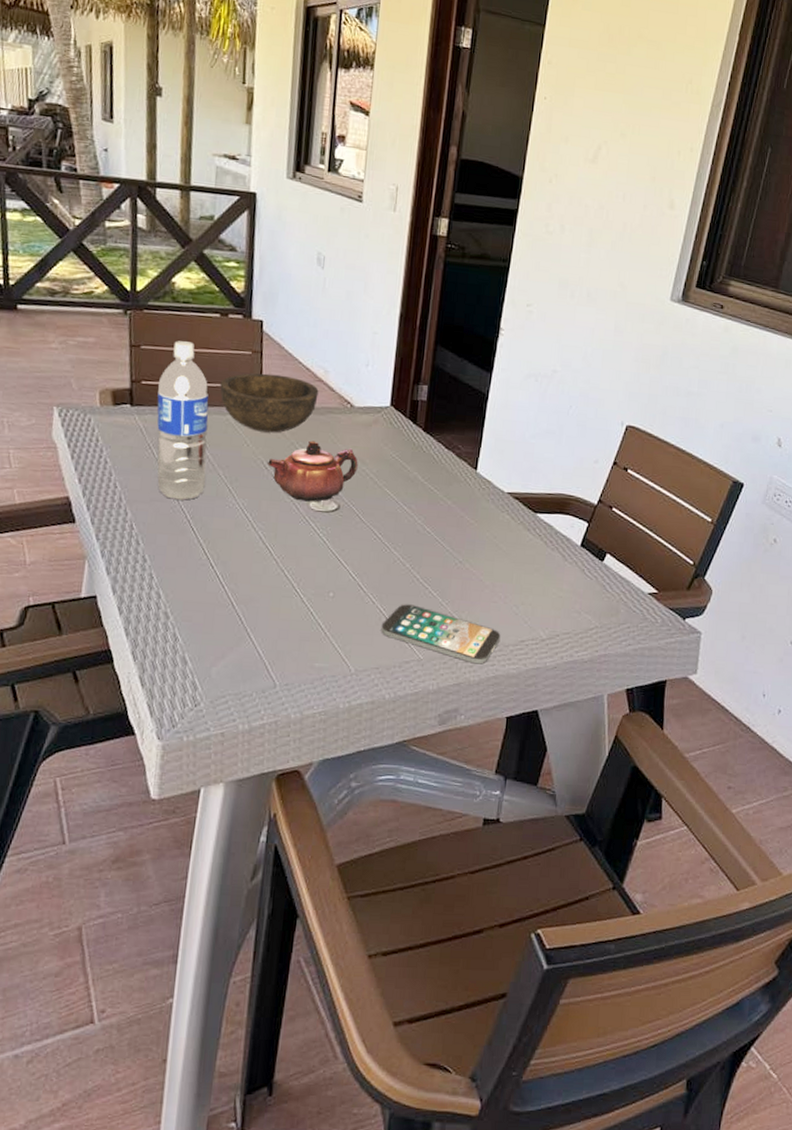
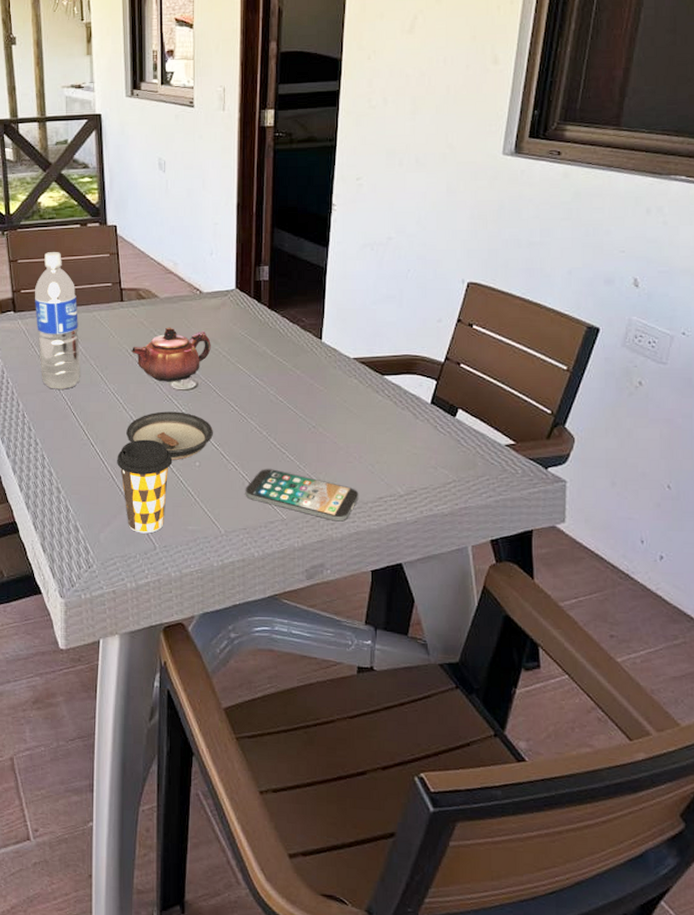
bowl: present [220,373,319,433] -> none [85,271,170,324]
coffee cup: none [239,563,304,670] -> present [117,439,173,534]
saucer: none [253,533,352,589] -> present [126,411,213,460]

